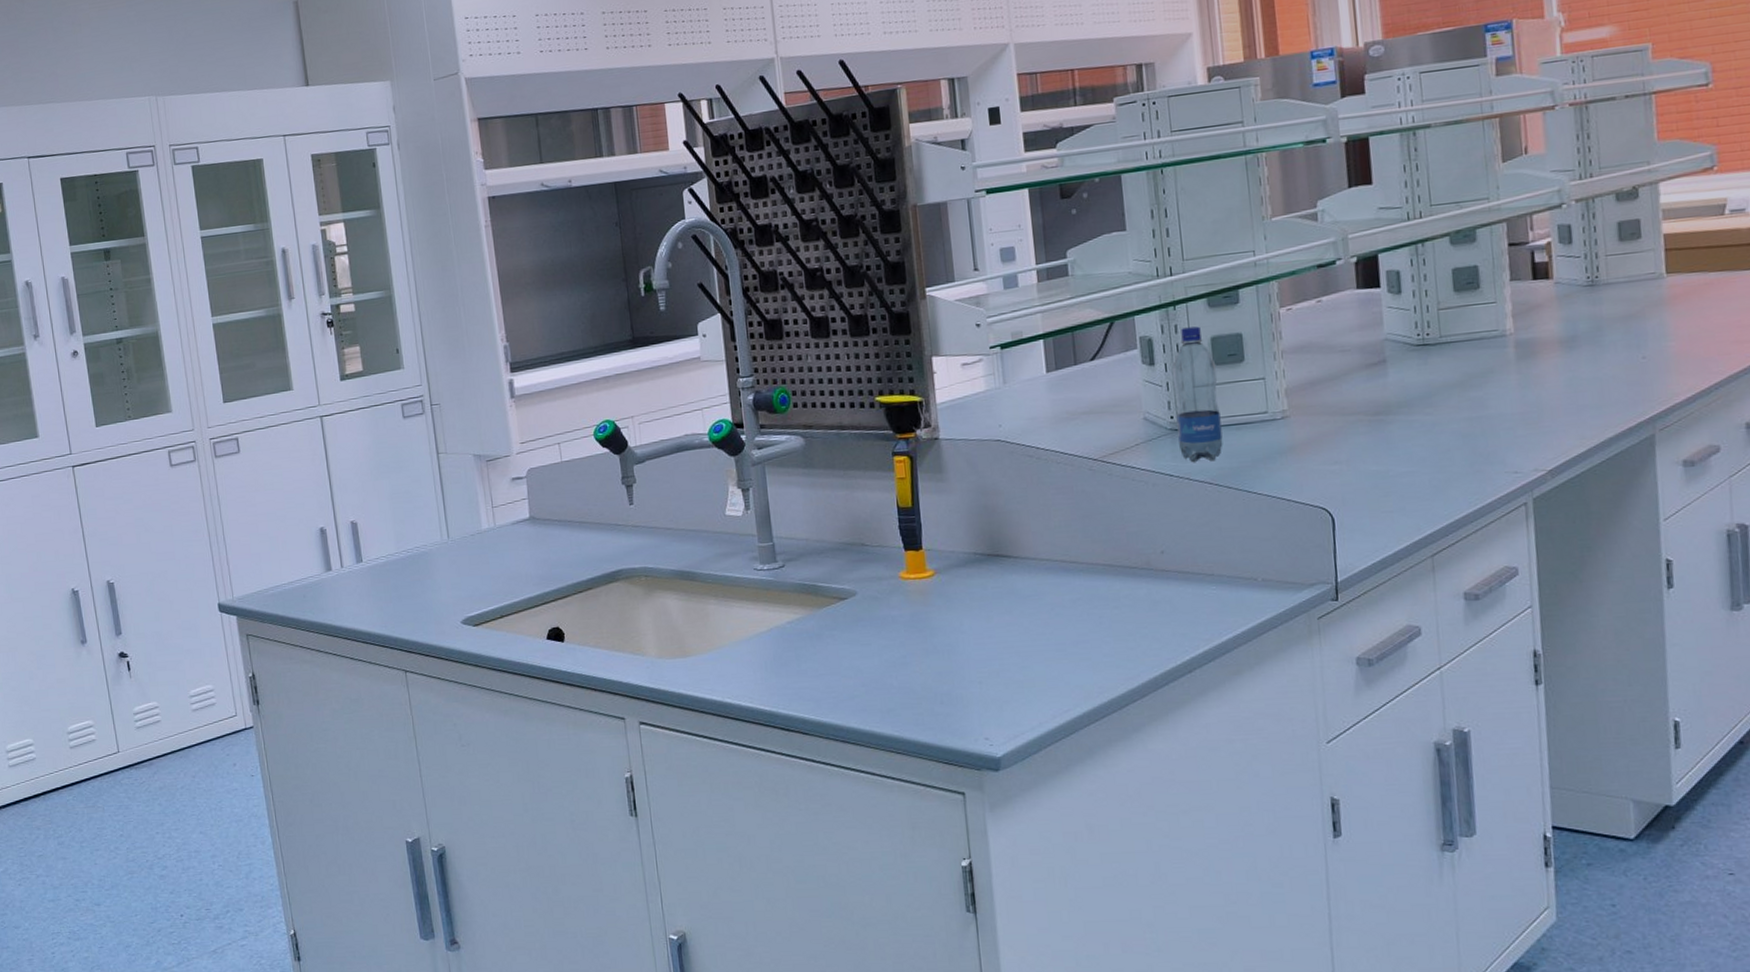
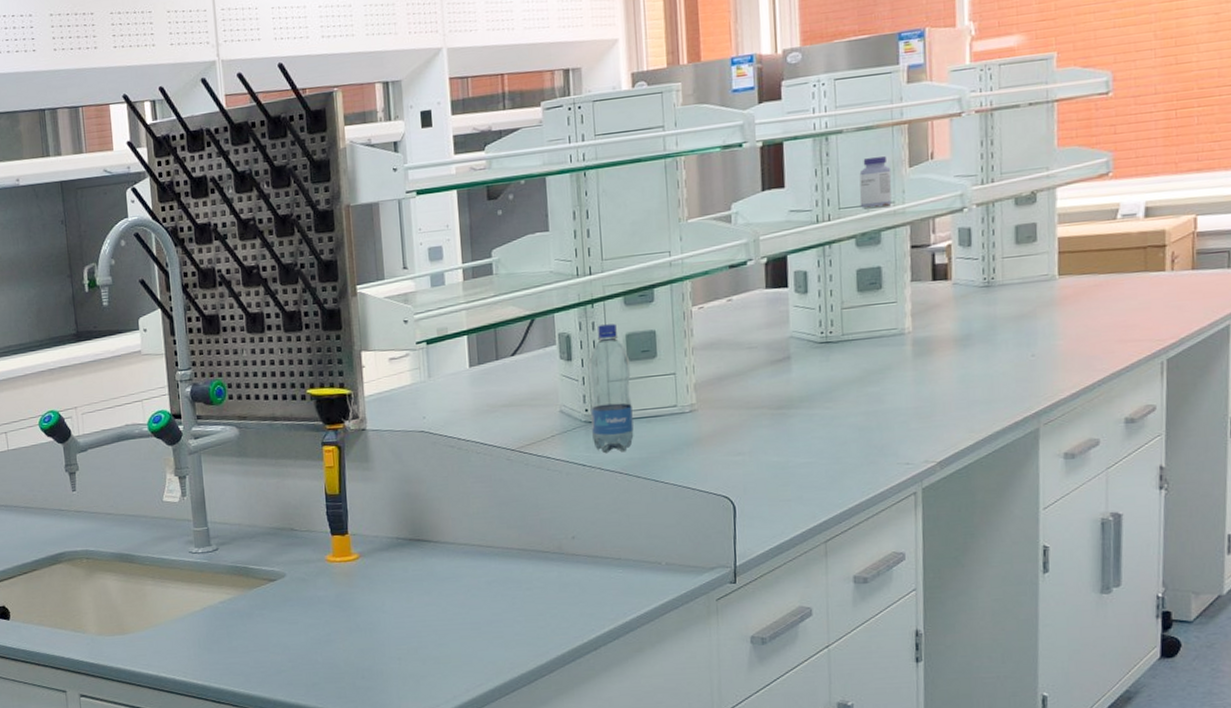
medicine bottle: none [1450,151,1486,205] -> present [859,156,892,208]

